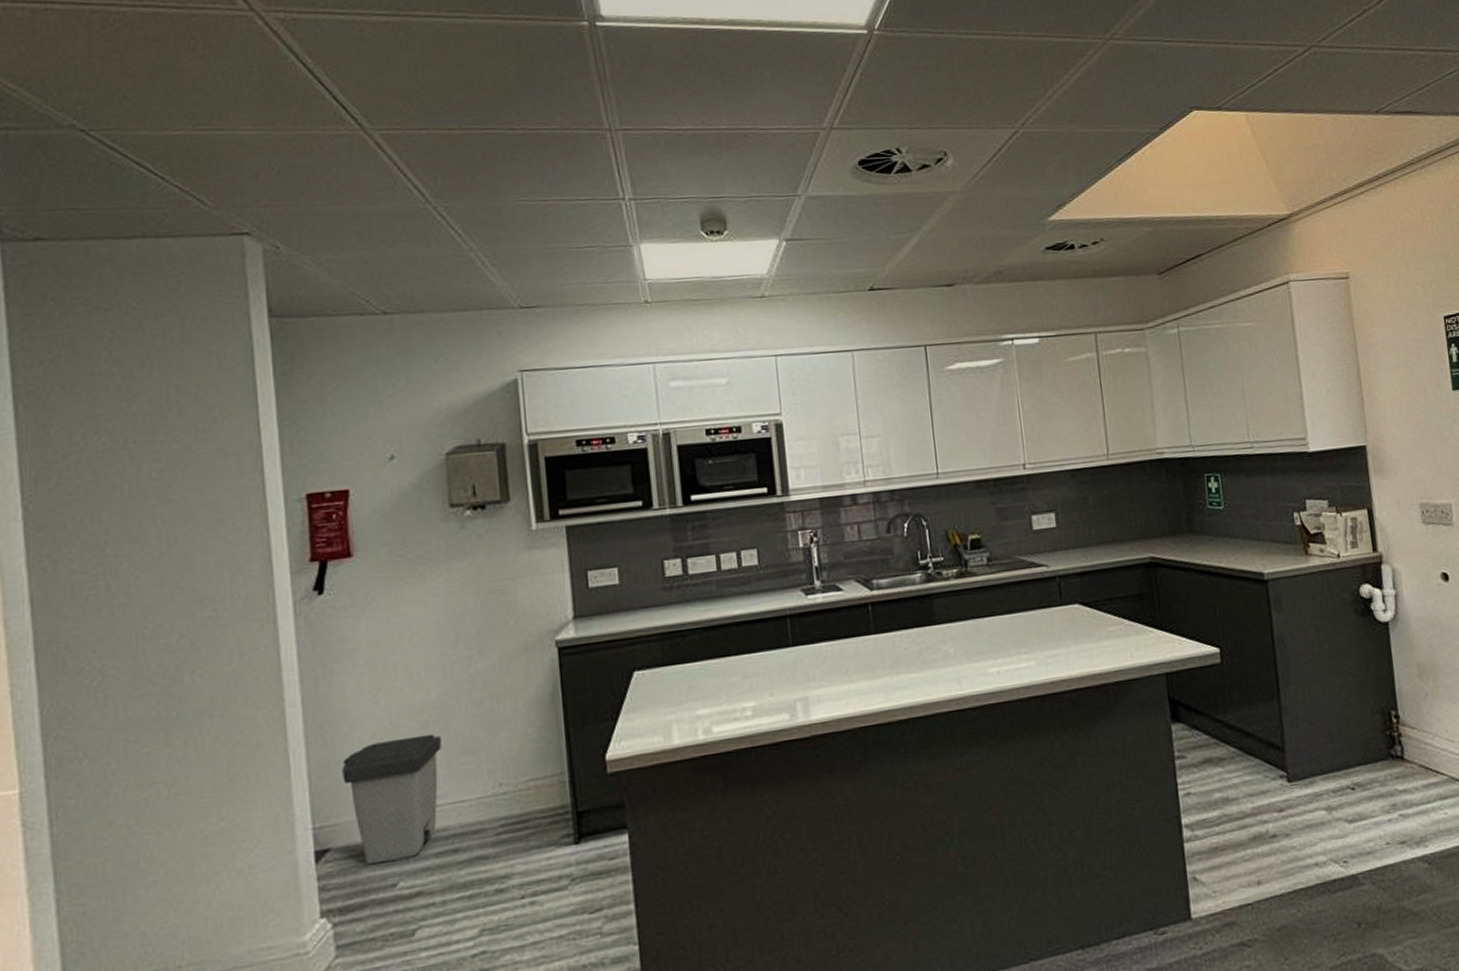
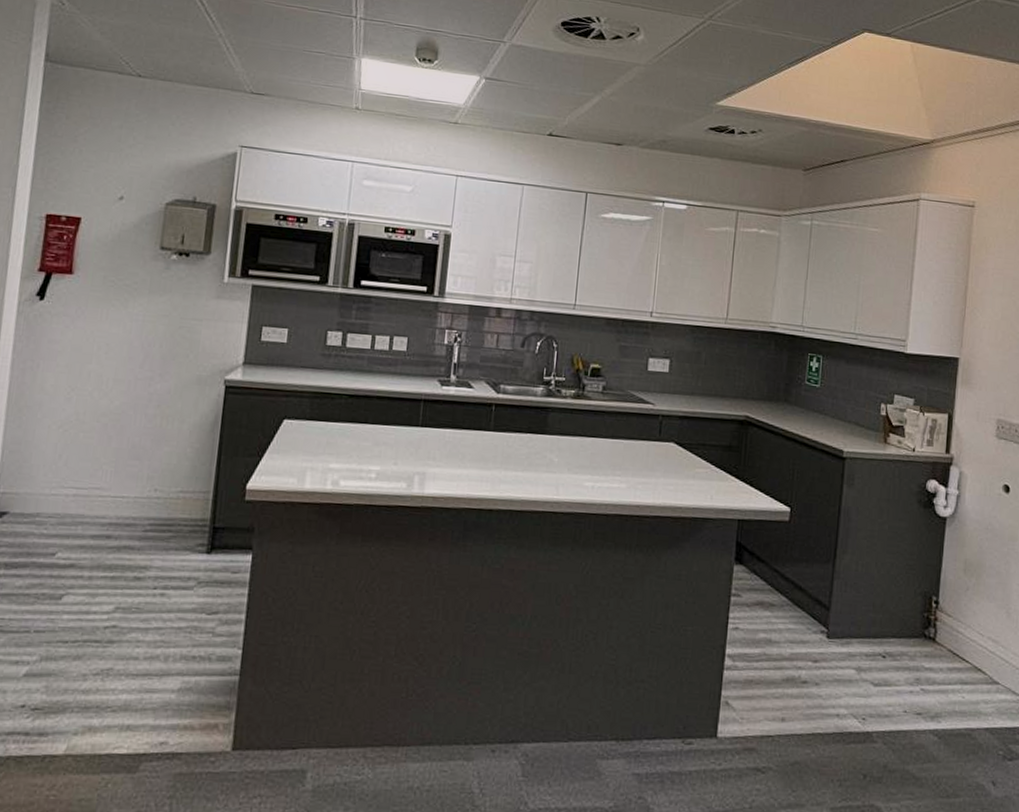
trash can: present [342,733,442,865] -> none [29,432,115,534]

